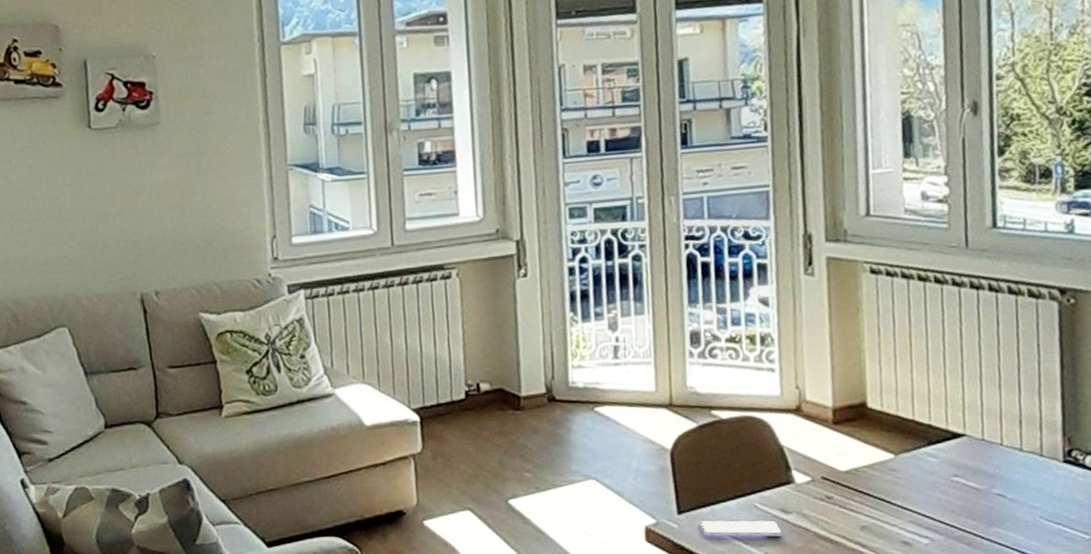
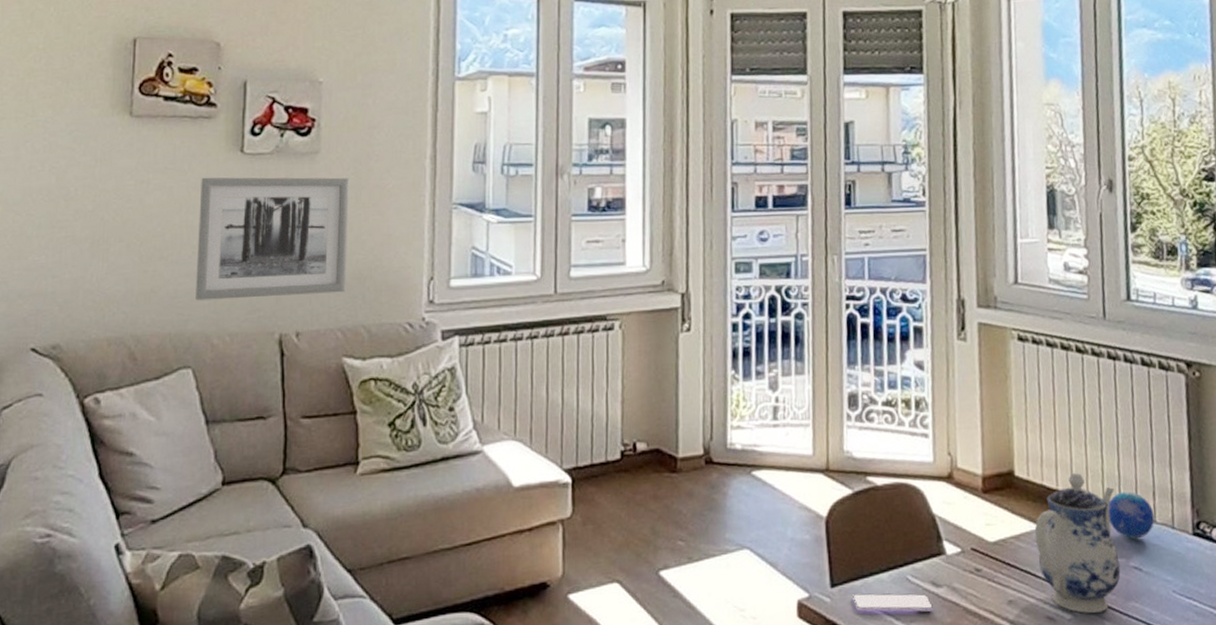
wall art: none [56,146,196,266] -> present [196,177,350,301]
teapot: none [889,402,983,538] -> present [1034,472,1121,613]
decorative orb: none [969,420,1021,467] -> present [1108,491,1155,539]

